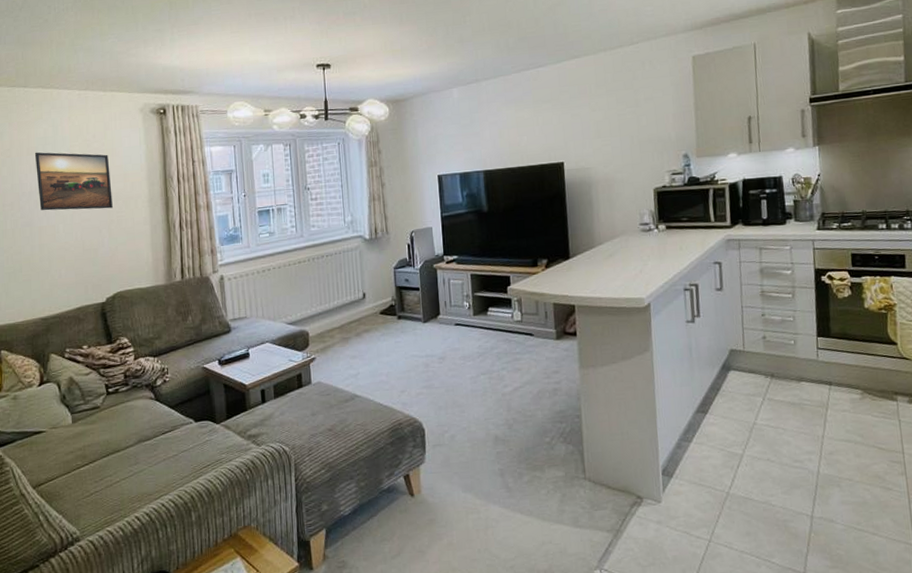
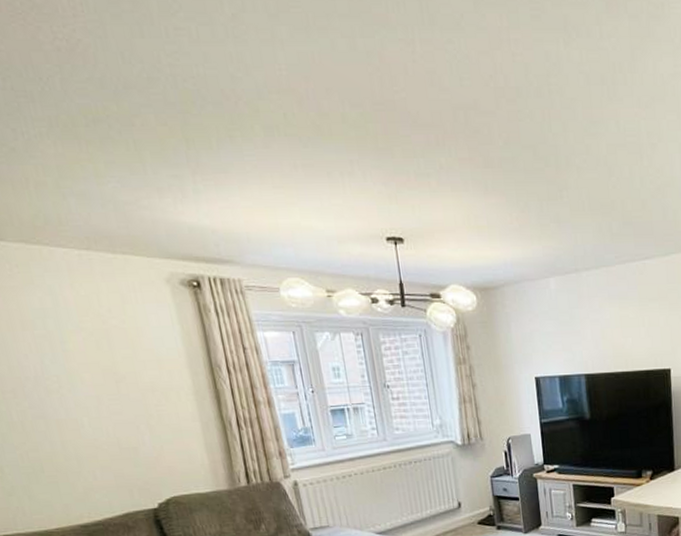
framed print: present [34,152,113,211] -> none [32,327,149,401]

